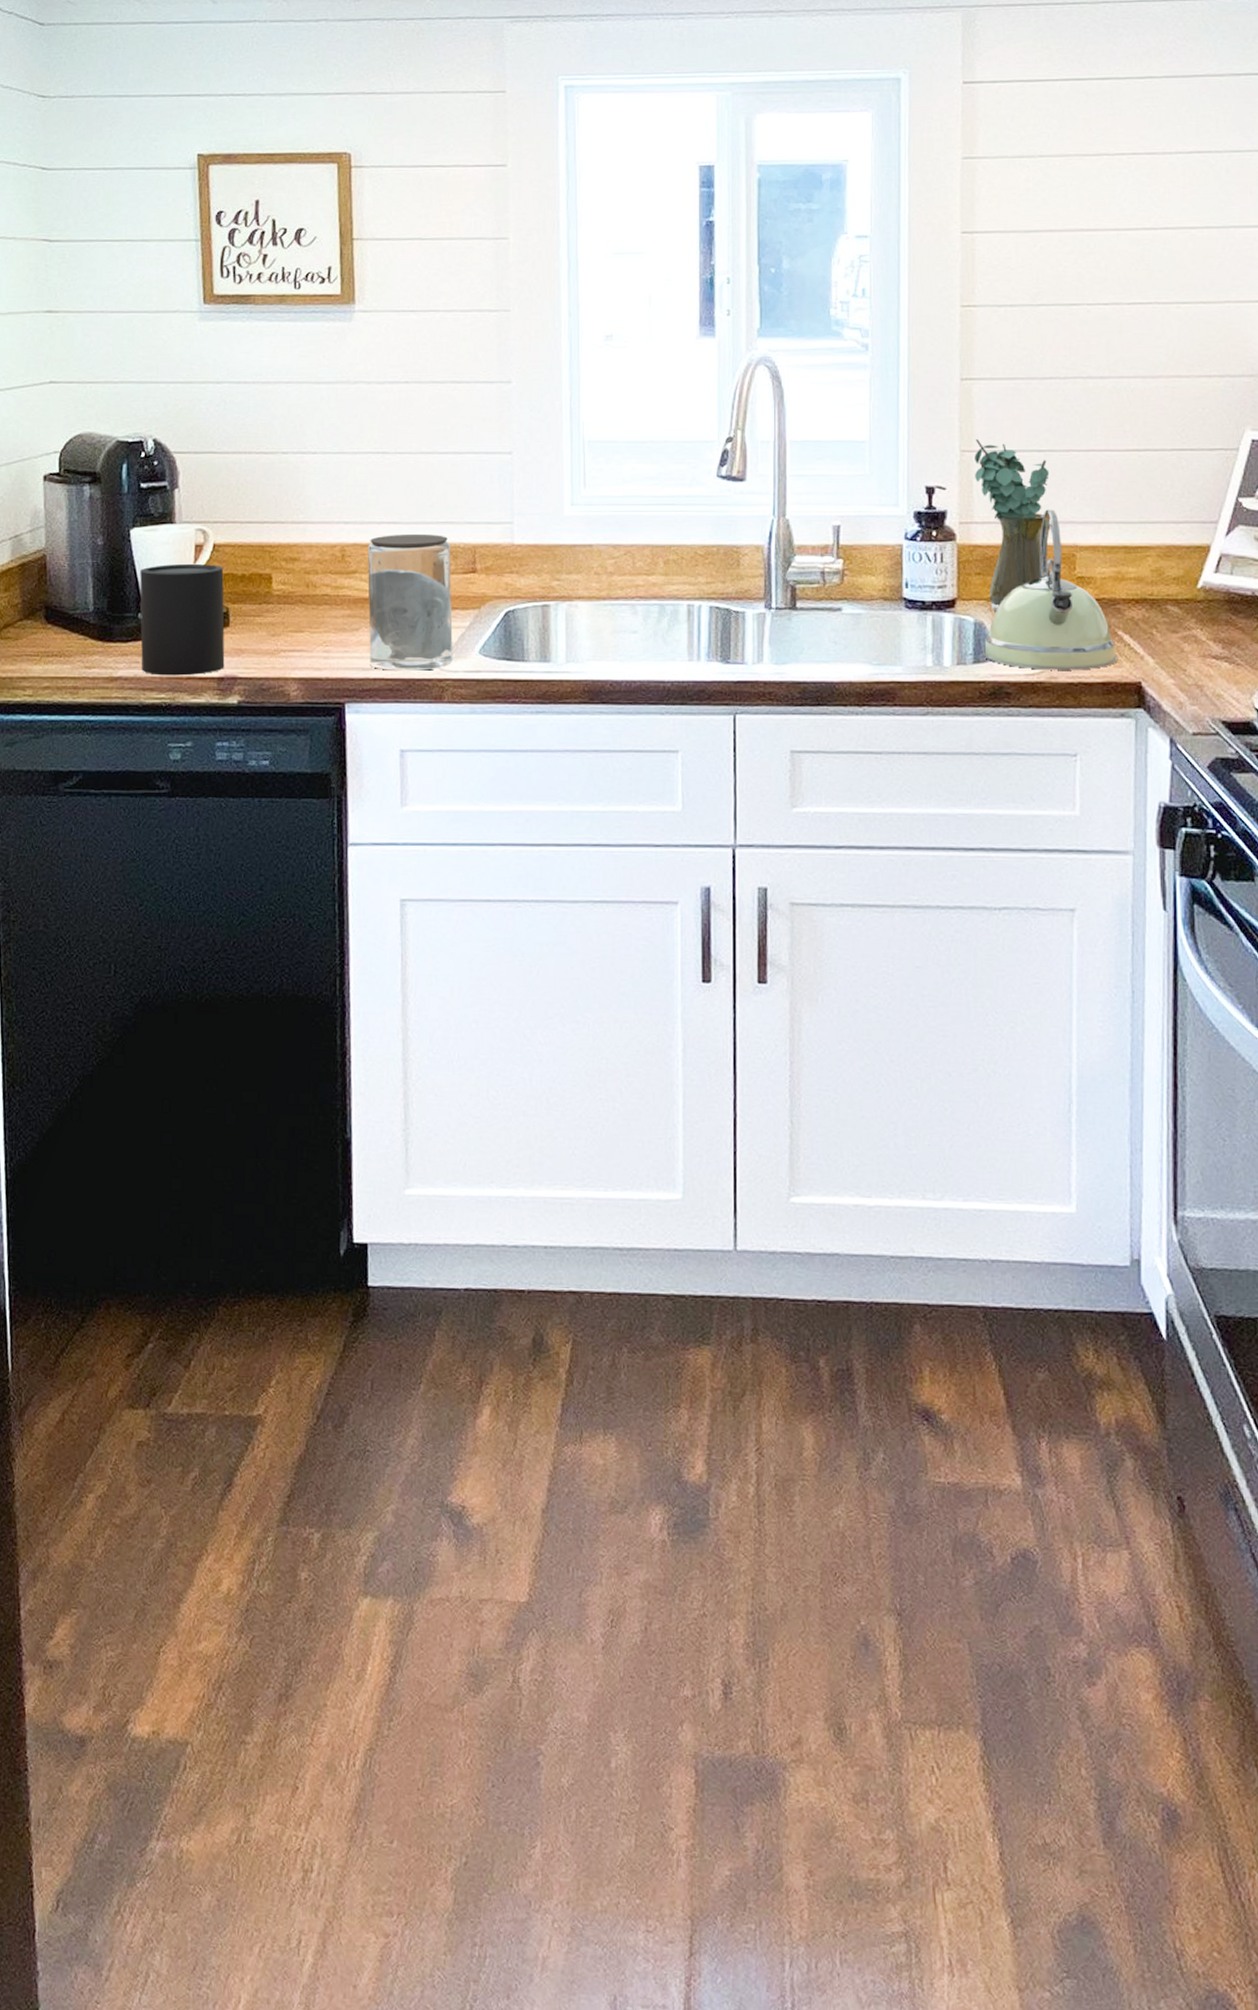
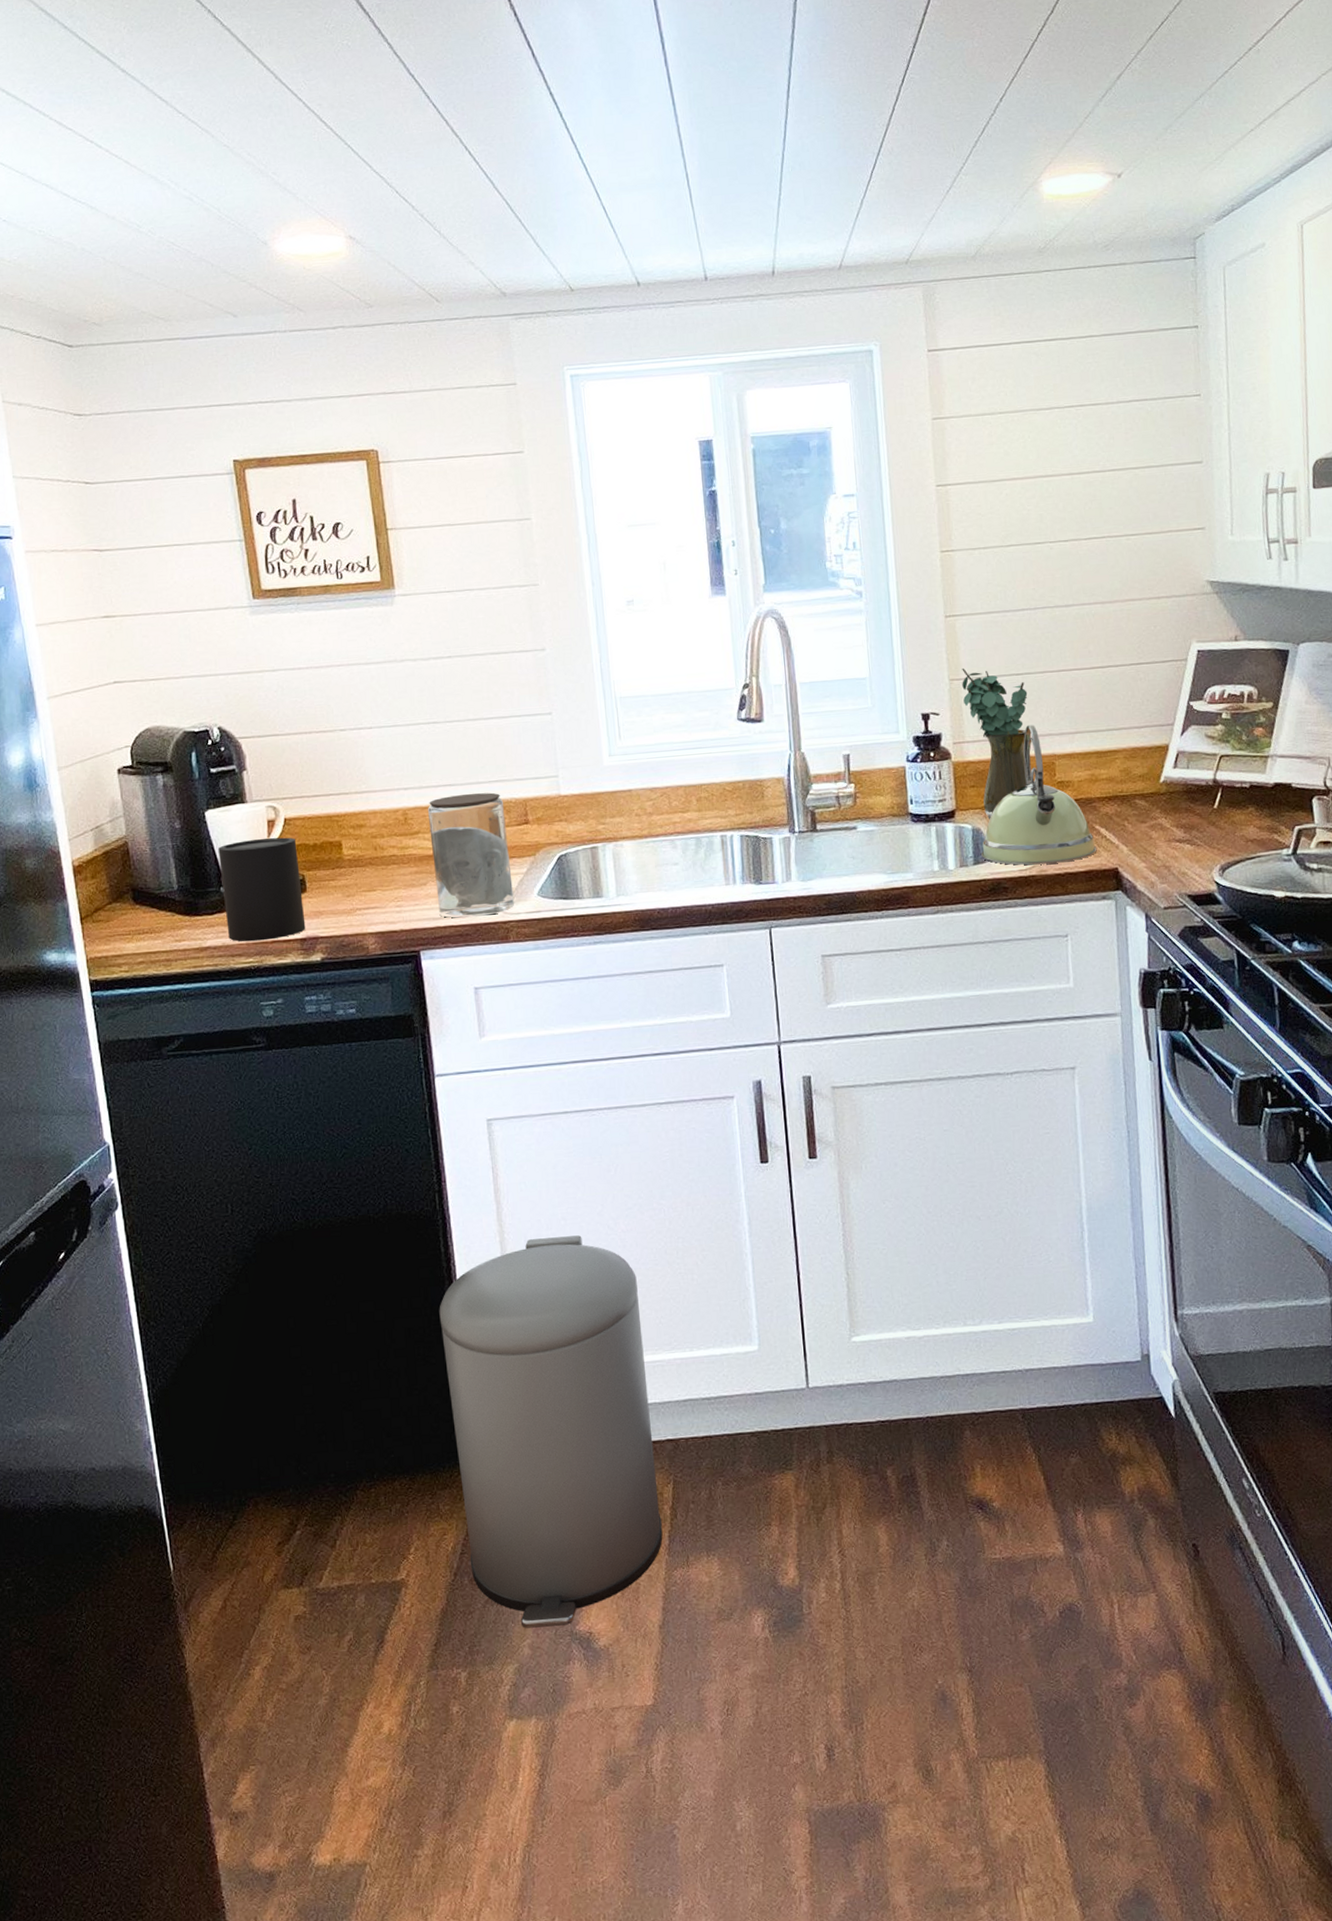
pedal bin: none [328,1041,555,1494] -> present [439,1235,663,1629]

